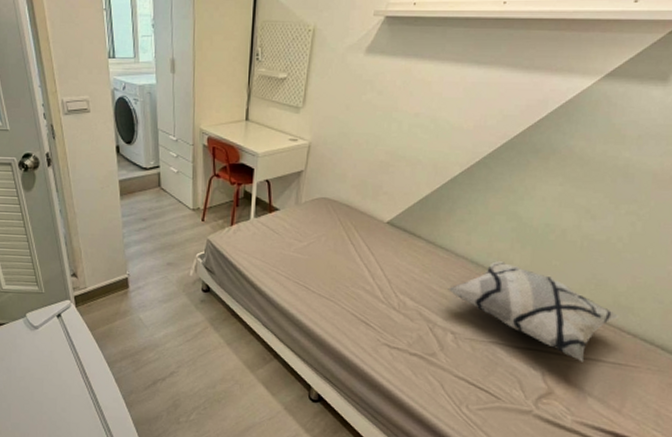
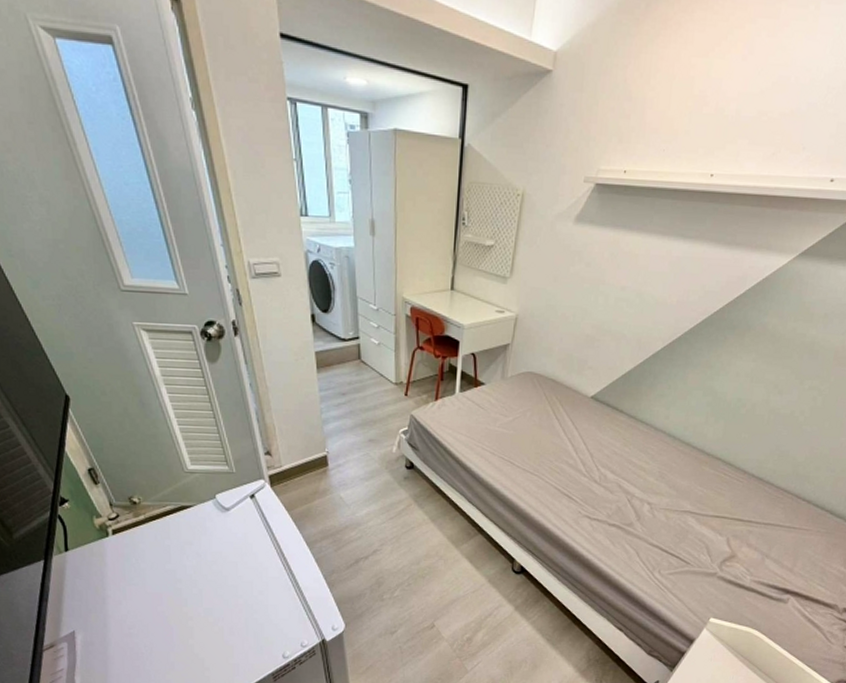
decorative pillow: present [447,261,619,362] -> none [646,434,797,527]

